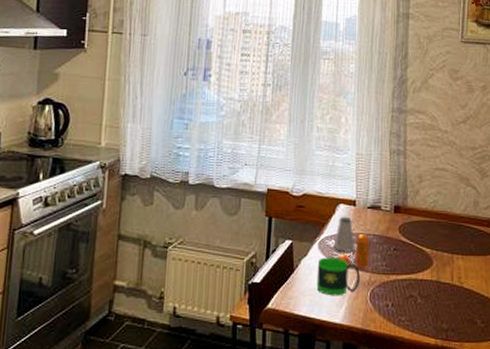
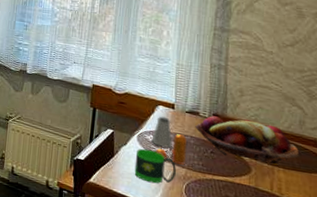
fruit basket: none [376,208,475,253] -> present [194,116,299,164]

